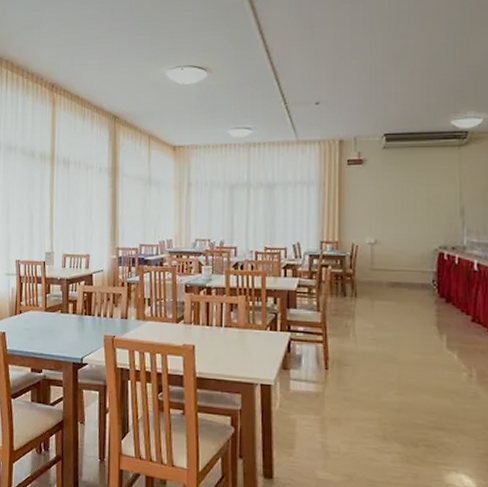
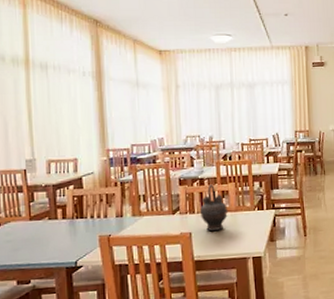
teapot: none [206,294,237,347] -> present [200,184,229,231]

